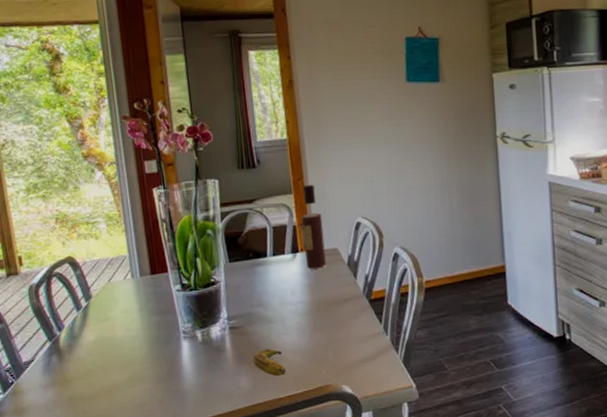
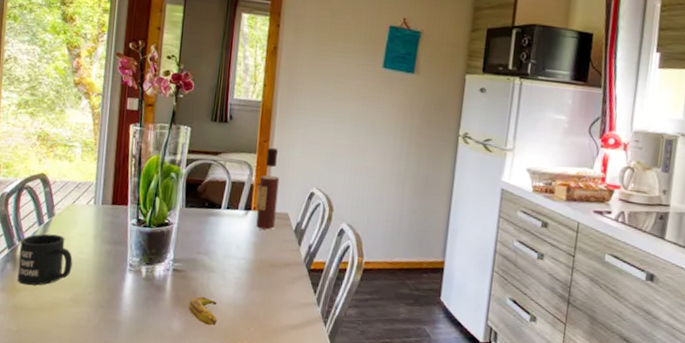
mug: none [61,317,123,375] -> present [17,233,73,286]

